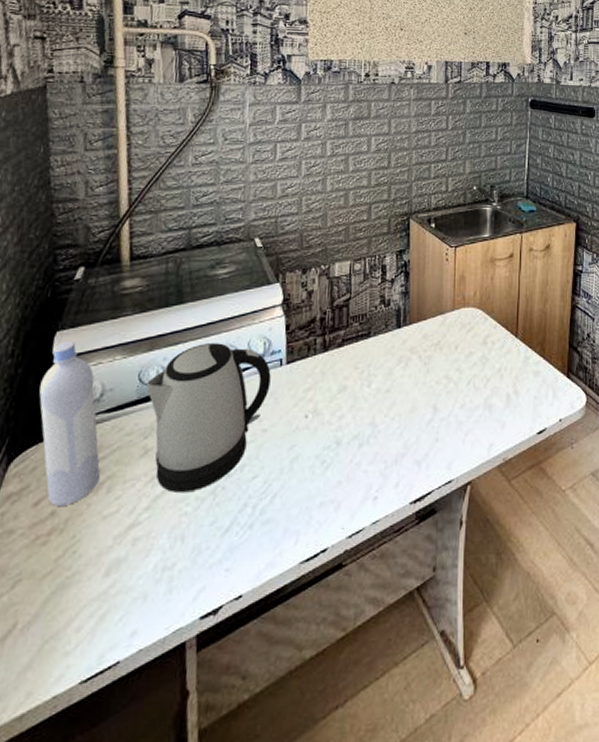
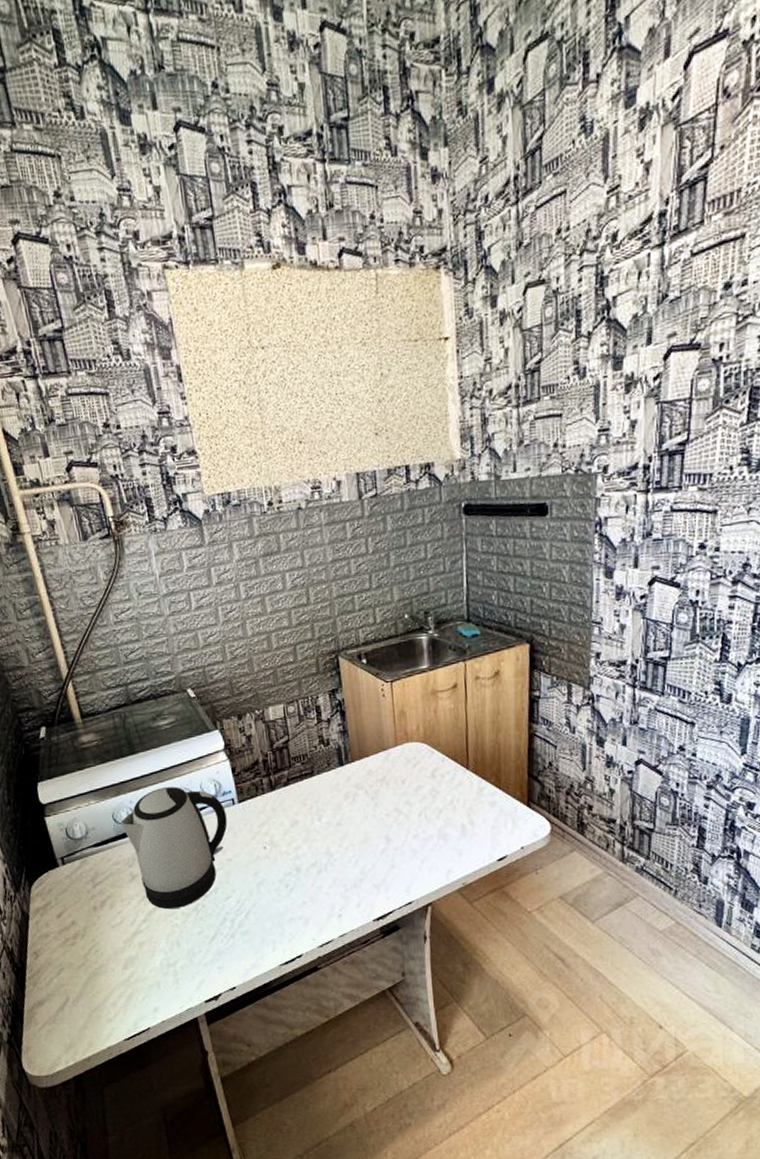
bottle: present [39,340,101,506] -> none [36,790,102,918]

